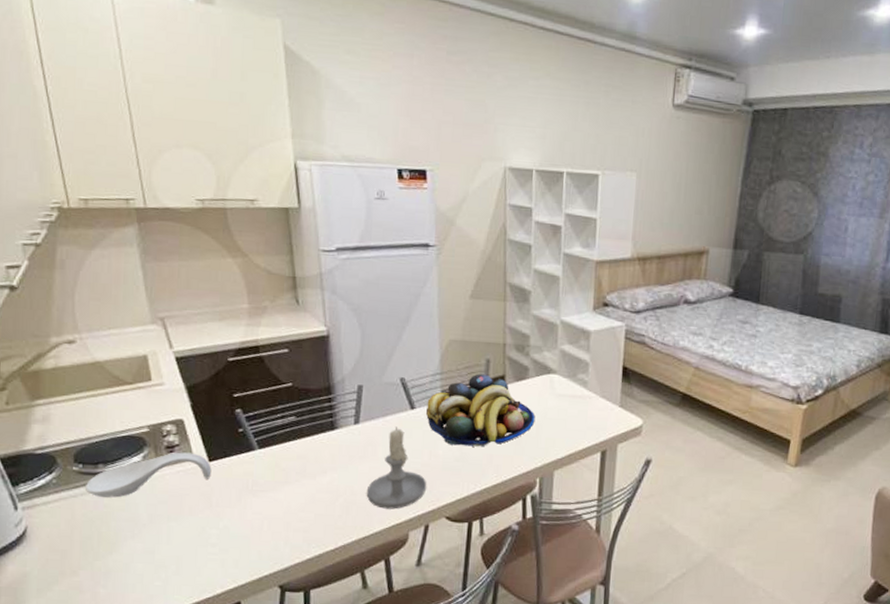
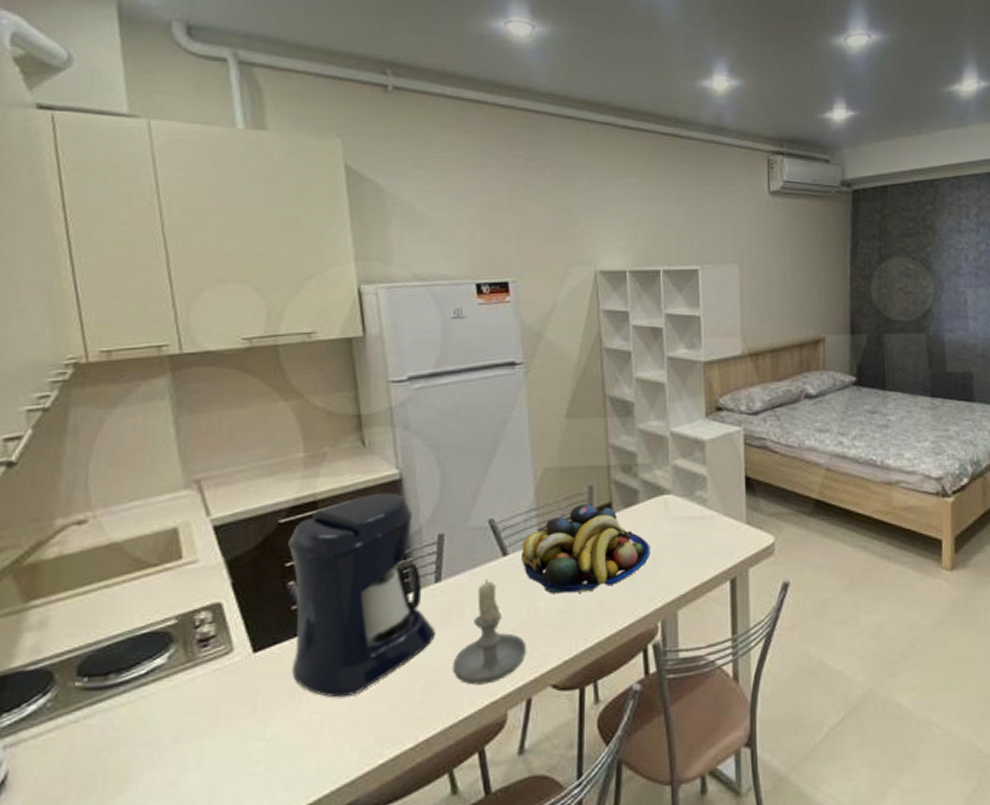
spoon rest: present [84,452,212,498] -> none [89,644,257,718]
coffee maker: none [236,345,354,505] -> present [288,492,436,698]

